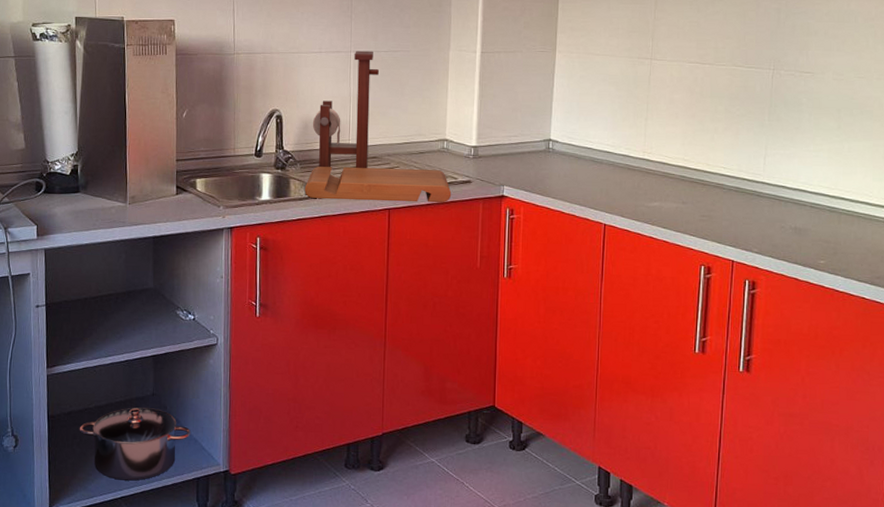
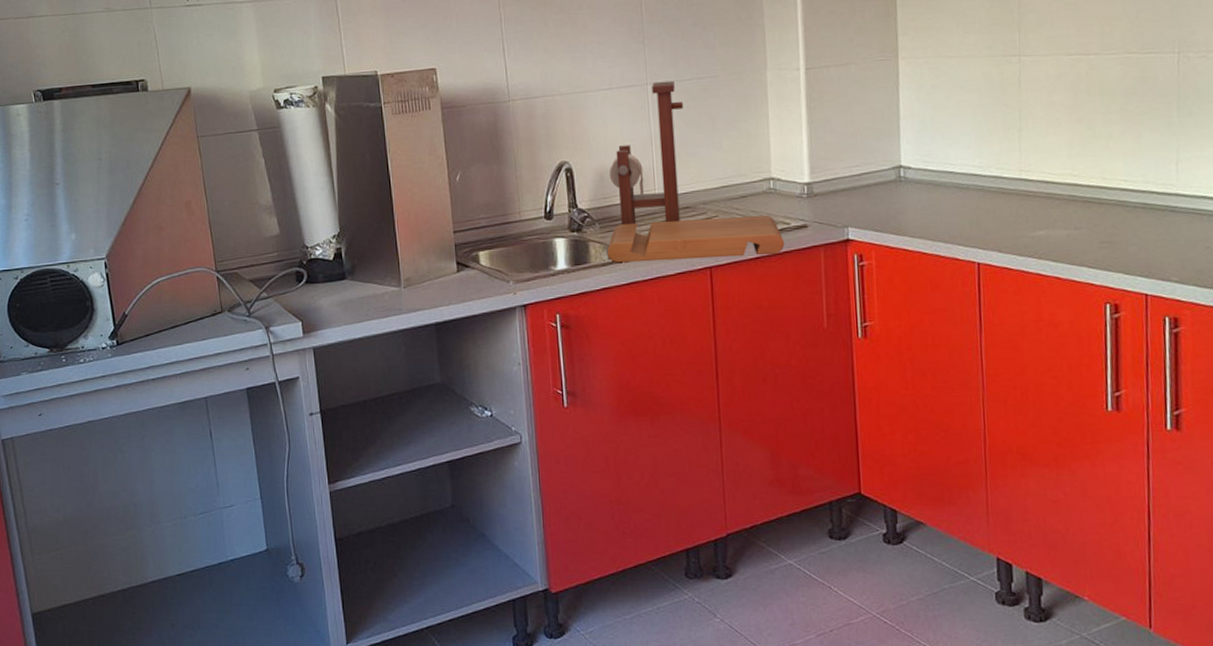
cooking pot: present [79,407,192,481] -> none [371,522,501,607]

